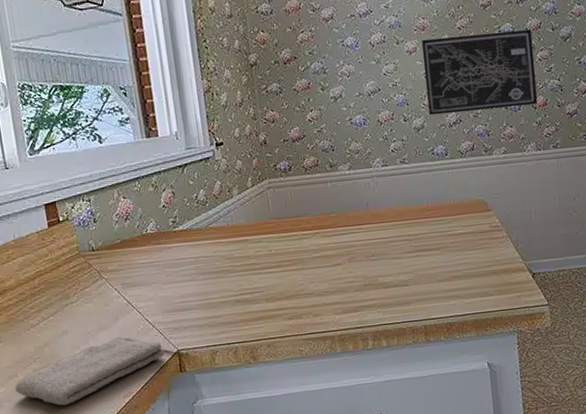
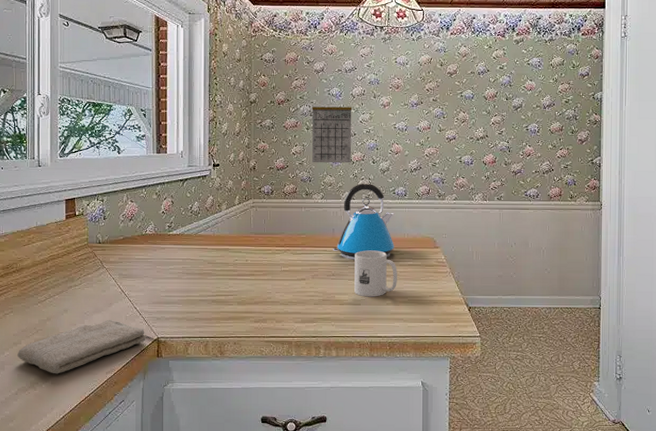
calendar: none [324,49,379,129] -> present [311,97,352,163]
kettle: none [368,145,440,236] -> present [332,183,394,260]
mug: none [395,221,448,276] -> present [354,250,397,297]
wall art: present [422,29,538,115] -> none [394,96,489,161]

